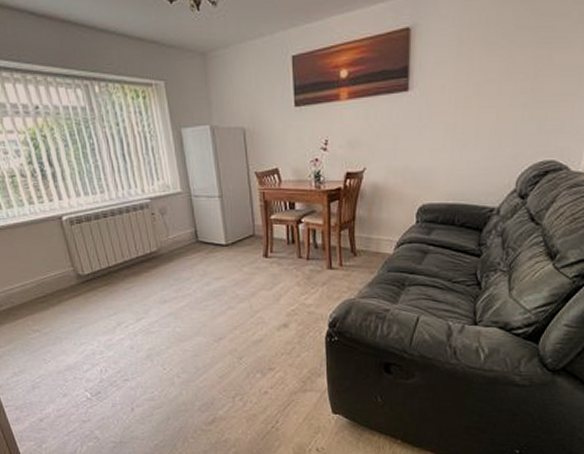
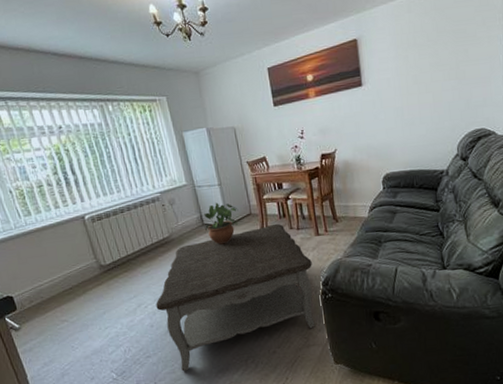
coffee table: none [137,250,320,400] -> present [156,223,315,372]
potted plant: none [199,217,240,267] -> present [204,202,239,245]

